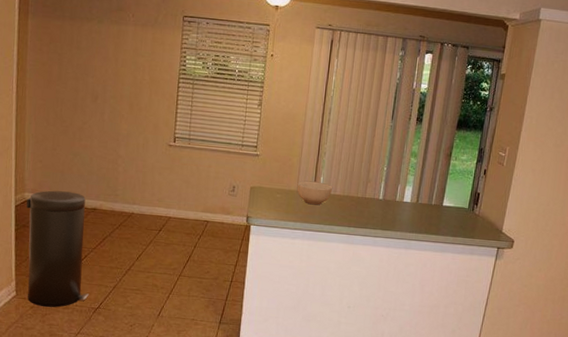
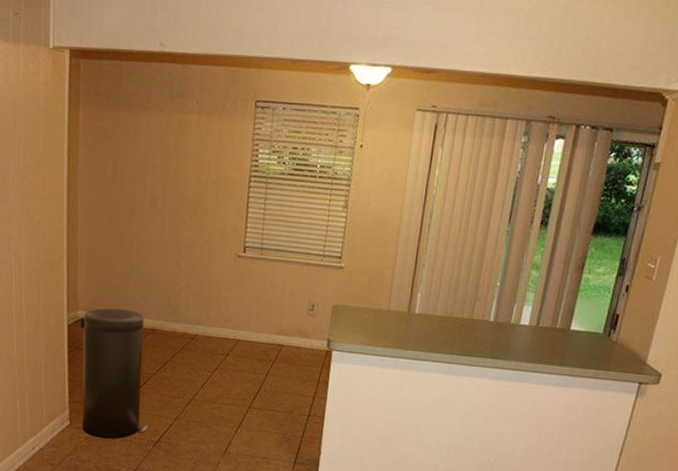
bowl: present [297,180,333,205] -> none [389,298,433,328]

